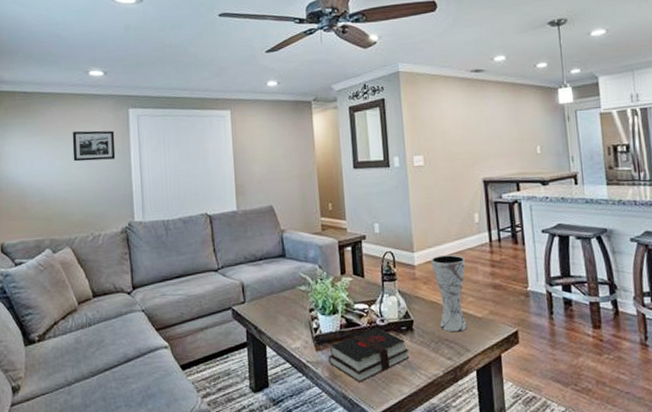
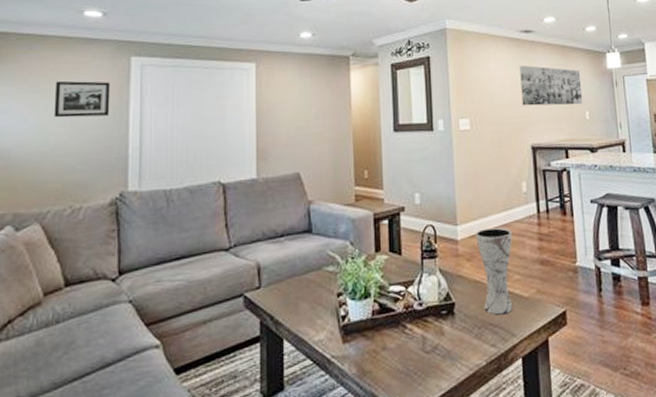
hardback book: present [328,327,410,382] -> none [357,312,450,379]
wall art: none [471,103,534,143] -> present [520,65,583,106]

